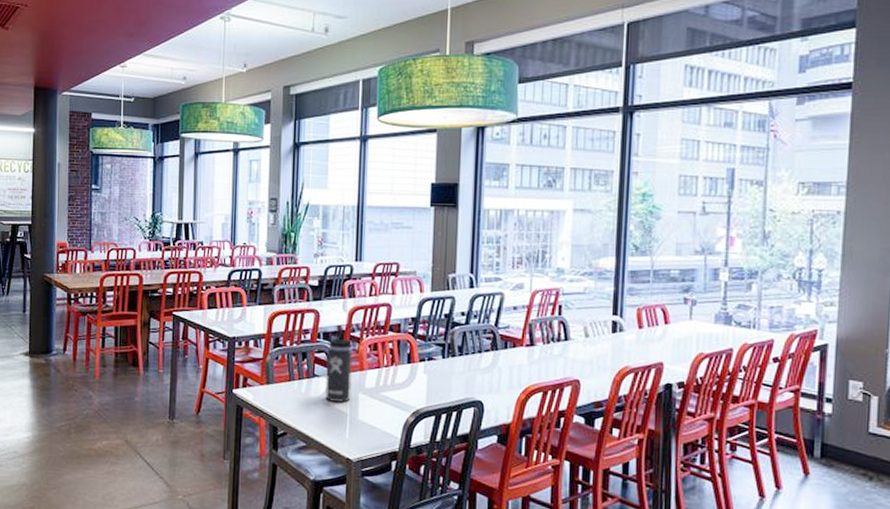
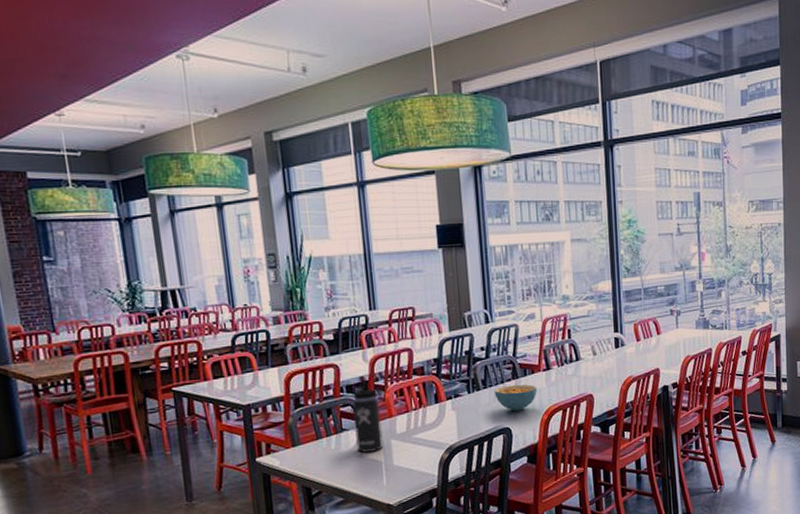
cereal bowl: none [470,356,517,385] -> present [494,384,537,412]

